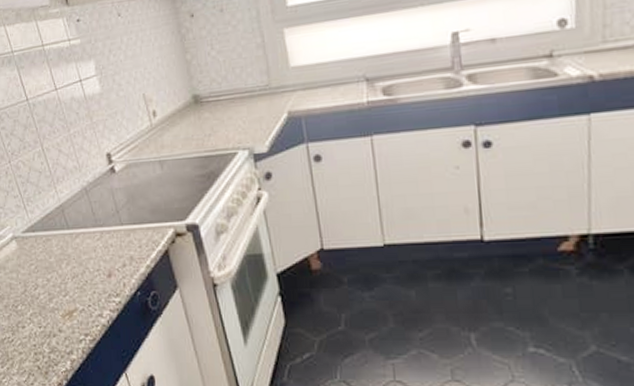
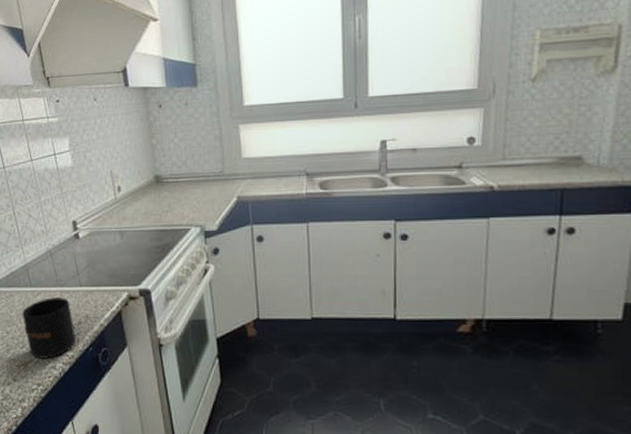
mug: none [61,239,122,306] -> present [22,297,76,359]

